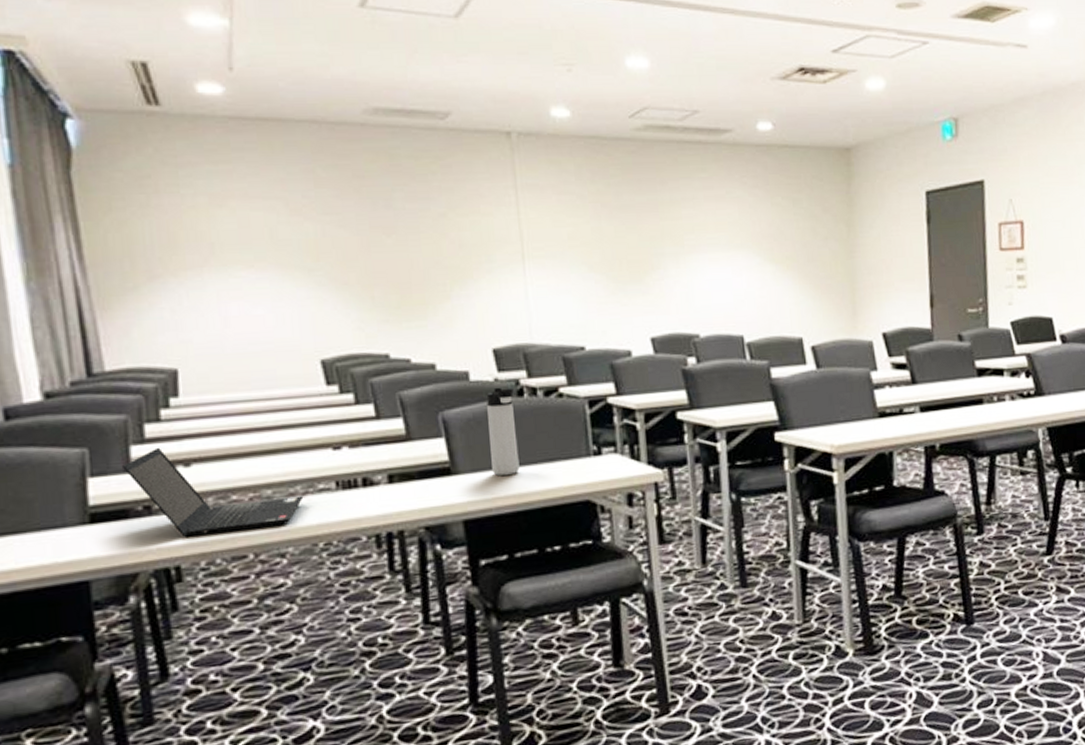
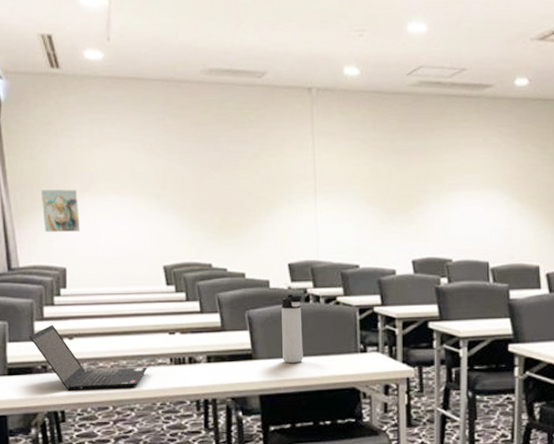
wall art: none [136,263,198,322] -> present [41,189,81,232]

